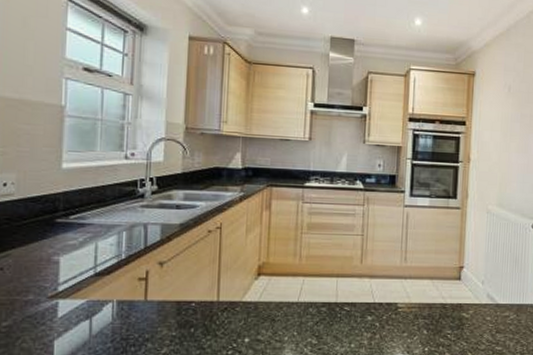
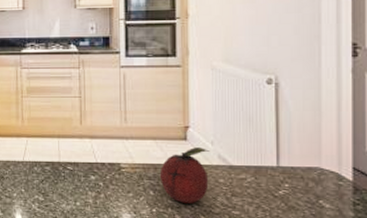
fruit: none [433,287,480,341] -> present [159,147,210,204]

